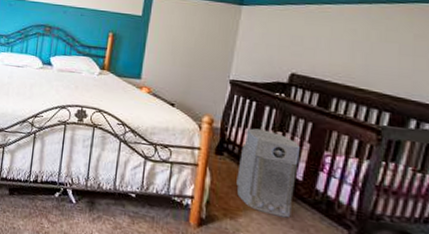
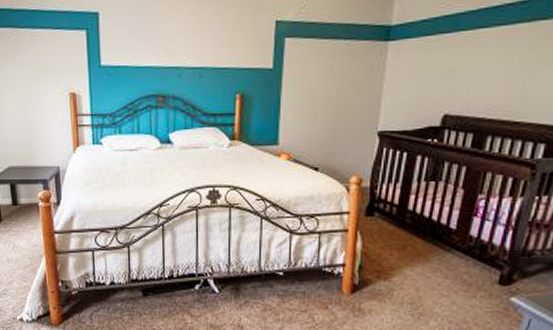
air purifier: present [236,128,300,218] -> none [389,182,453,269]

